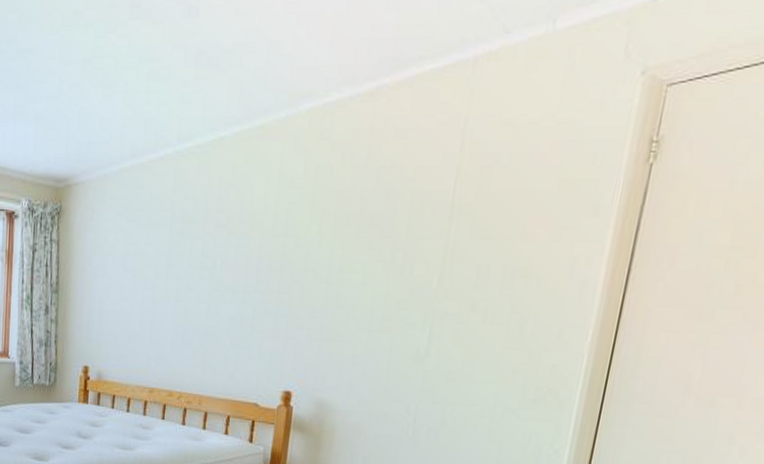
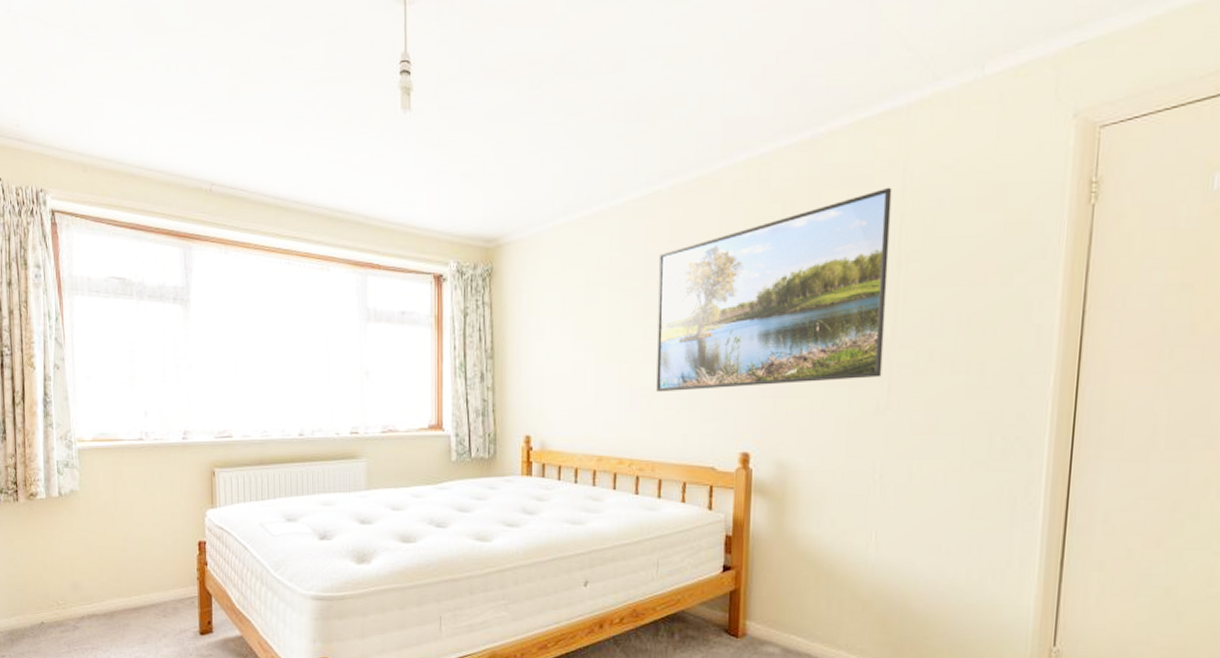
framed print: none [208,140,452,331] -> present [656,187,892,392]

